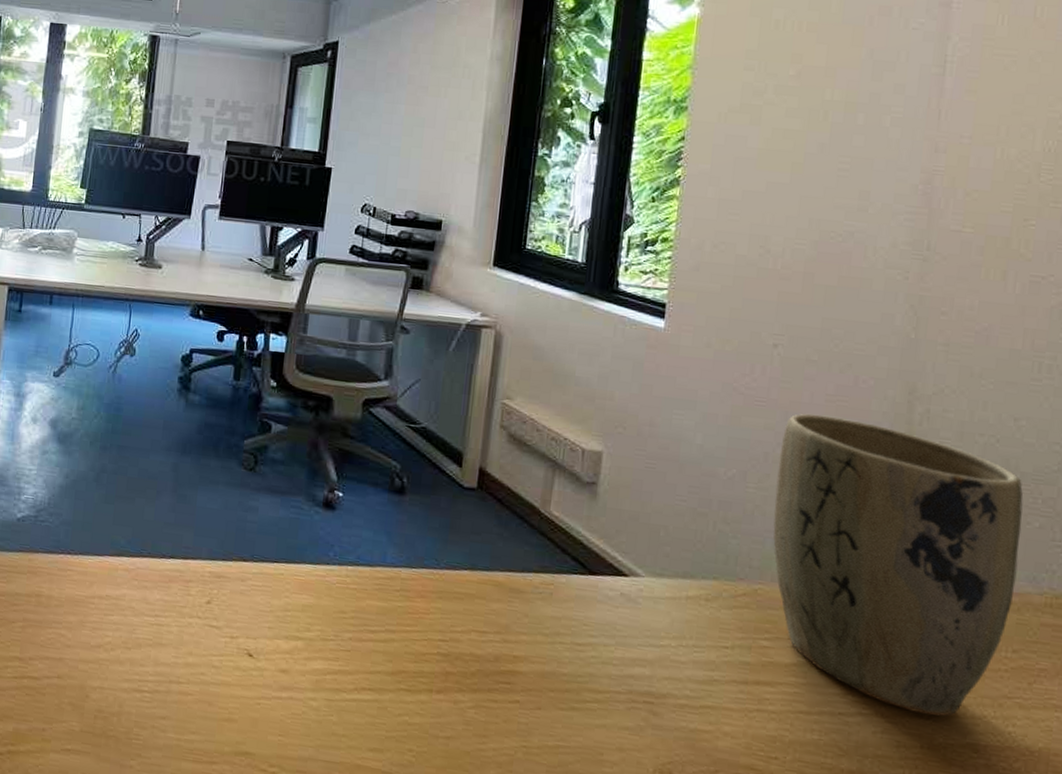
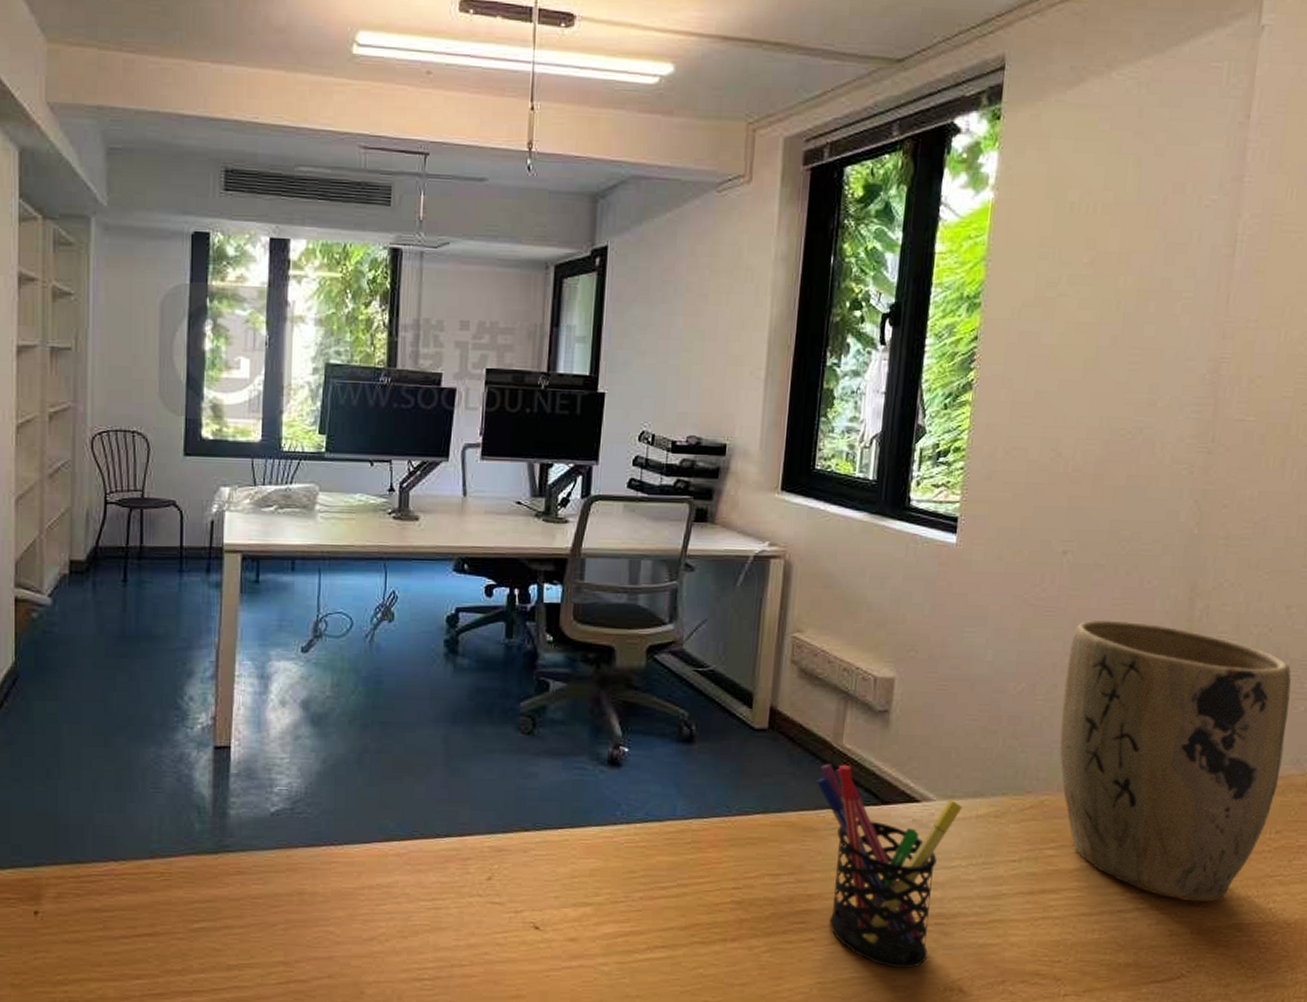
pen holder: none [523,528,672,745] -> present [816,764,963,969]

